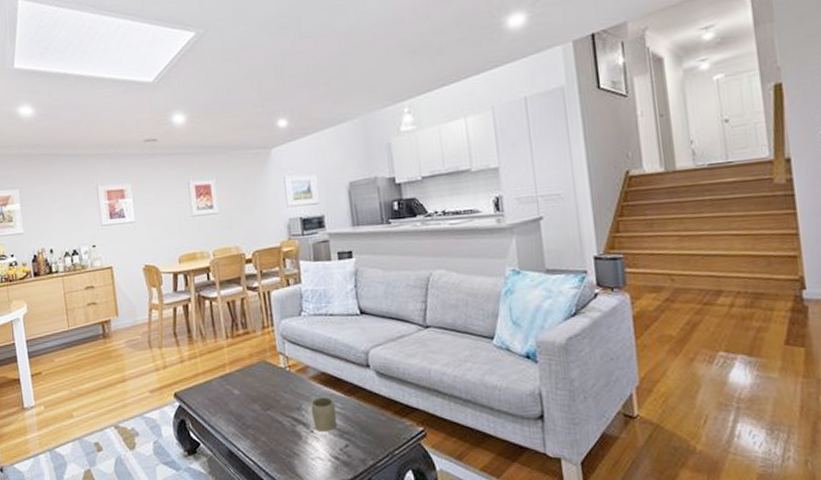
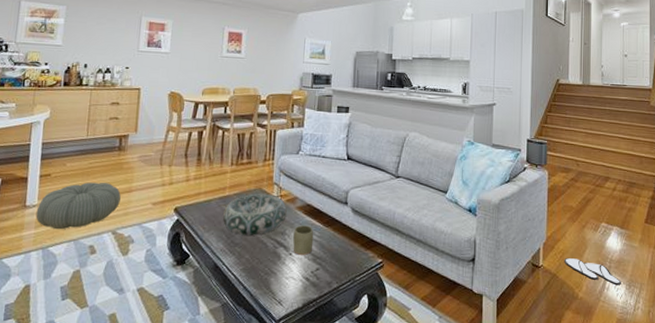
pouf: none [35,374,116,430] -> present [35,182,121,230]
decorative bowl: none [227,366,300,416] -> present [222,194,287,236]
slippers: none [670,402,759,431] -> present [565,258,621,286]

